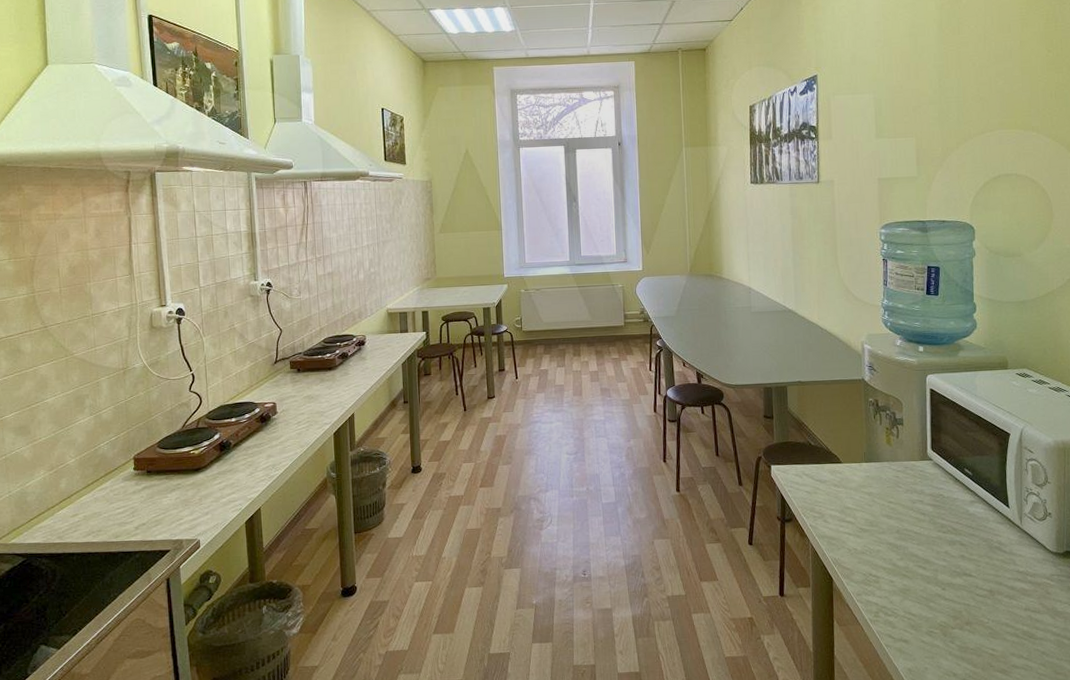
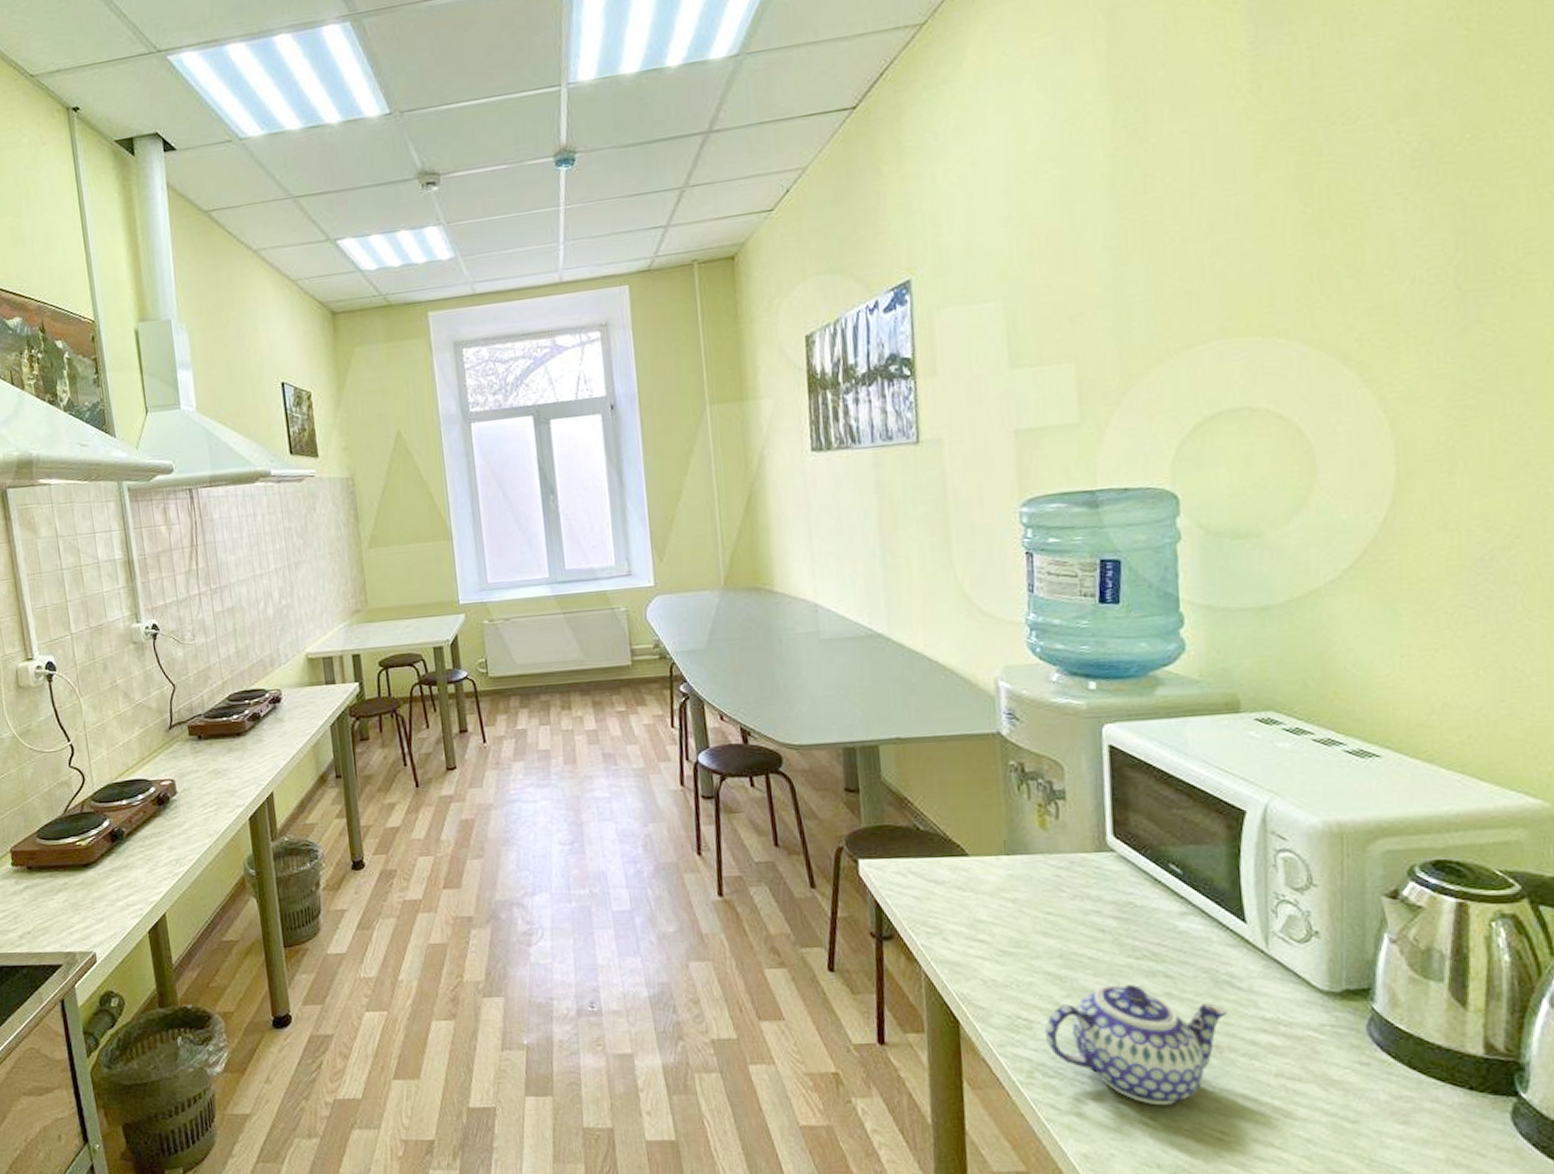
teapot: none [887,551,998,633] -> present [1045,985,1228,1106]

